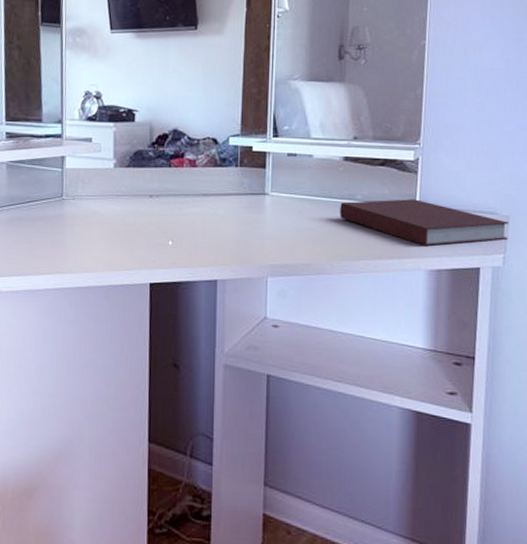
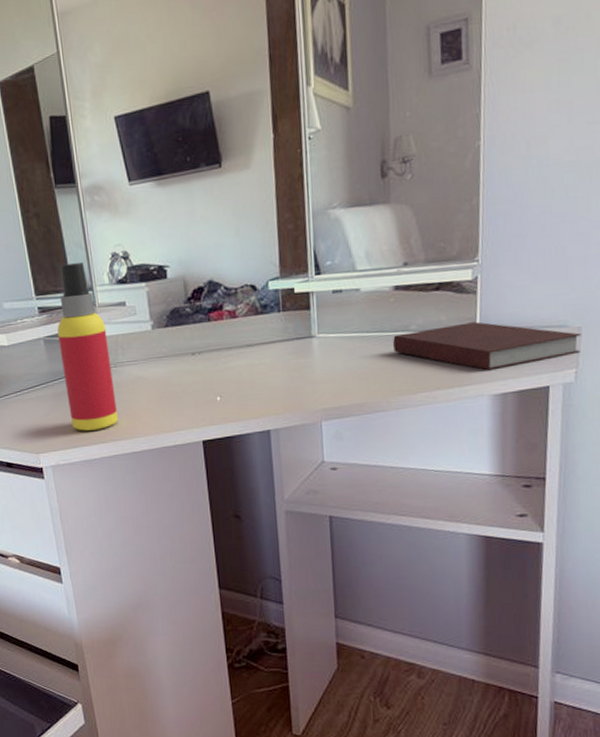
spray bottle: none [20,95,70,260] -> present [57,262,119,431]

